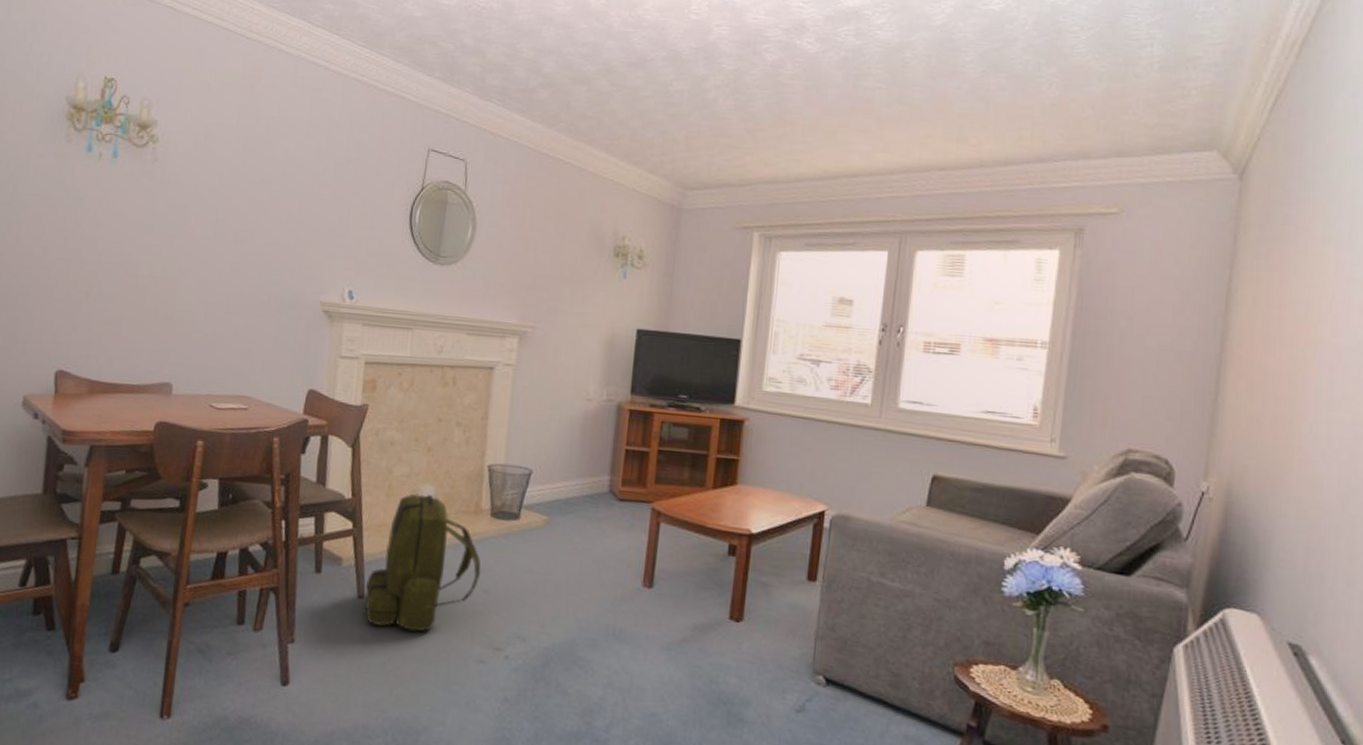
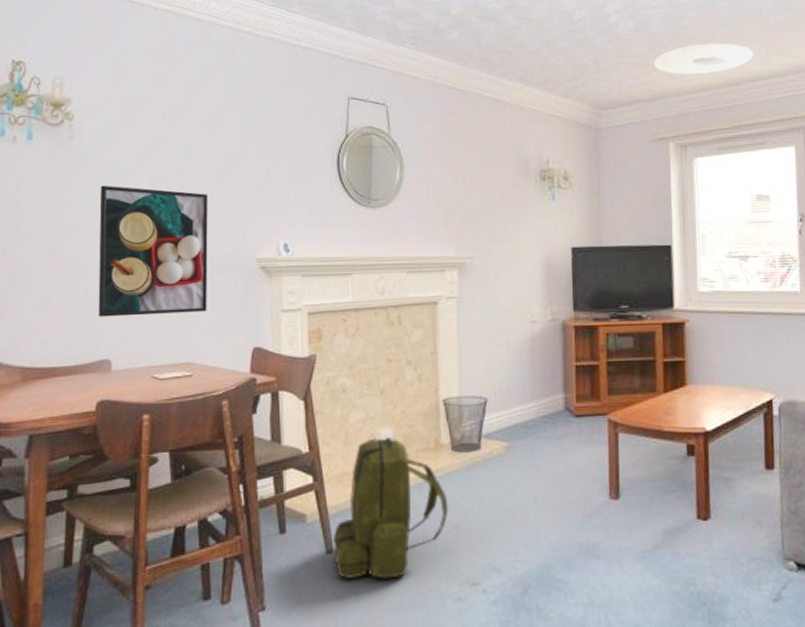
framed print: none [164,211,280,349] -> present [98,185,209,317]
ceiling light: none [749,130,858,164] -> present [654,42,754,75]

